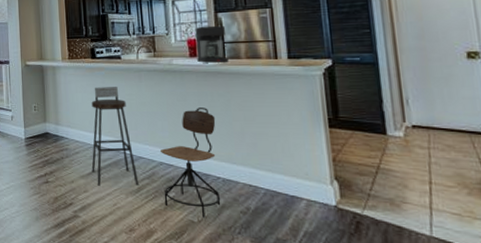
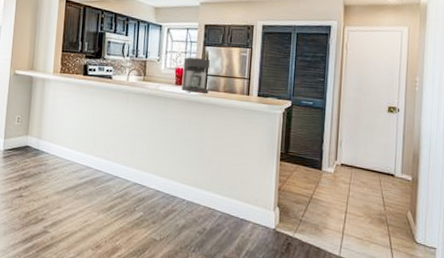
bar stool: present [91,87,139,186] -> none [67,104,112,204]
chair: present [159,108,221,218] -> none [132,133,189,237]

